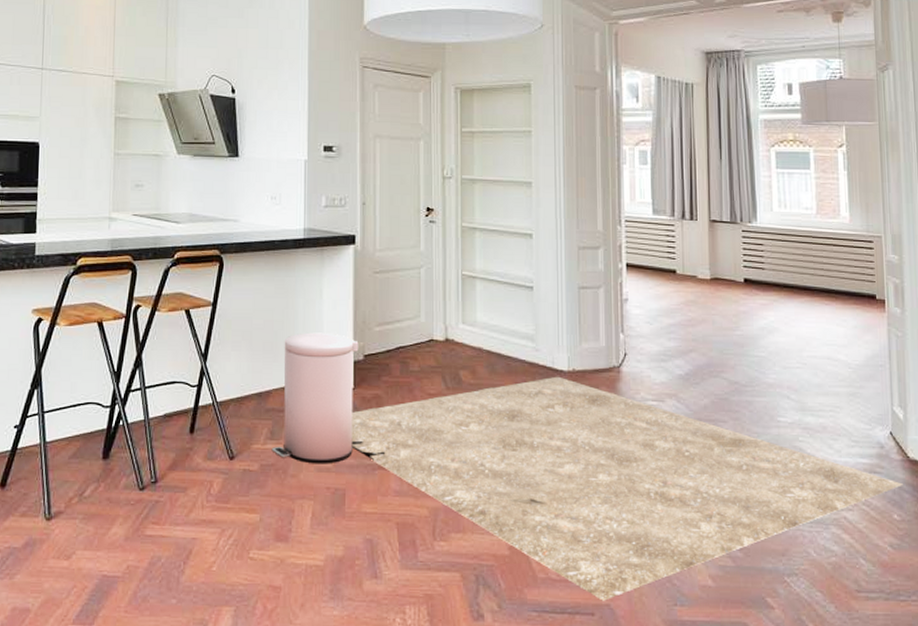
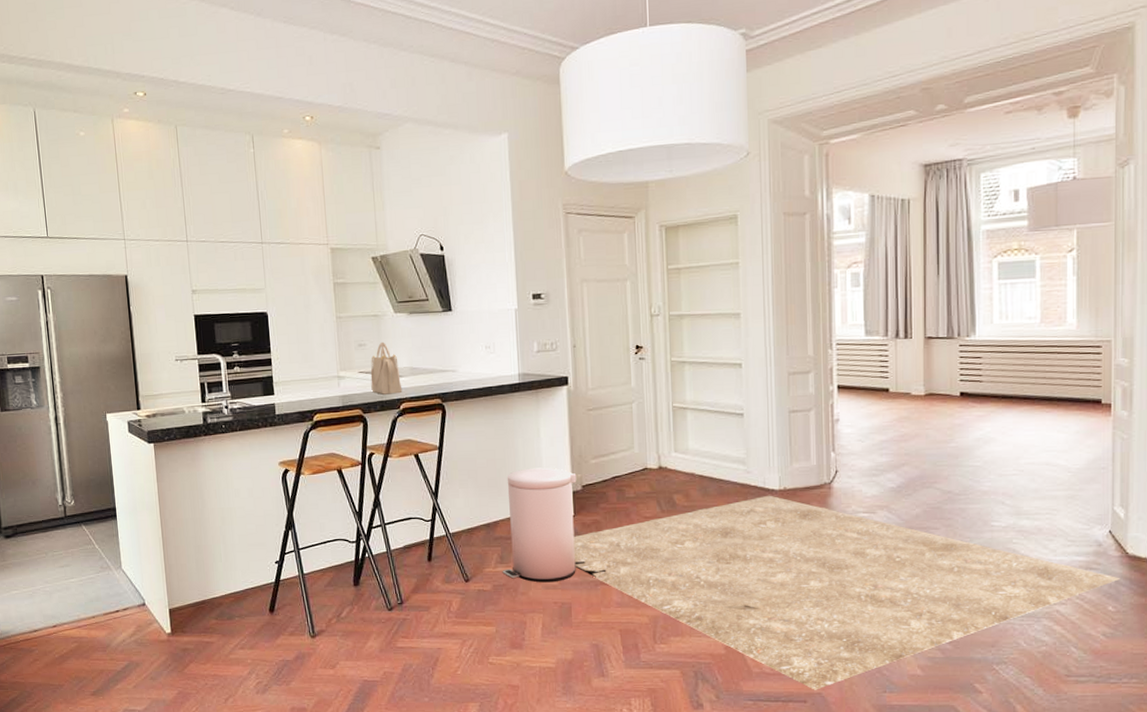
handbag: none [145,183,179,241] -> present [370,341,403,395]

